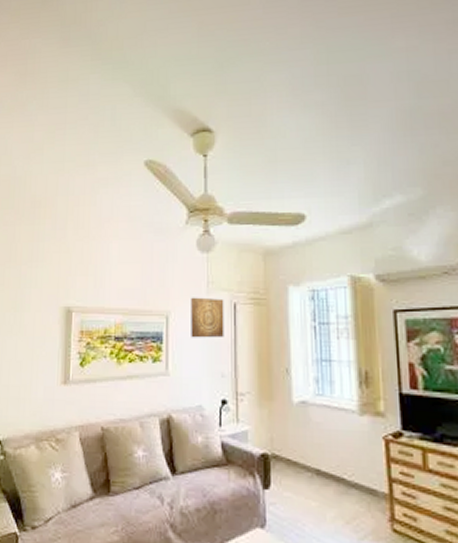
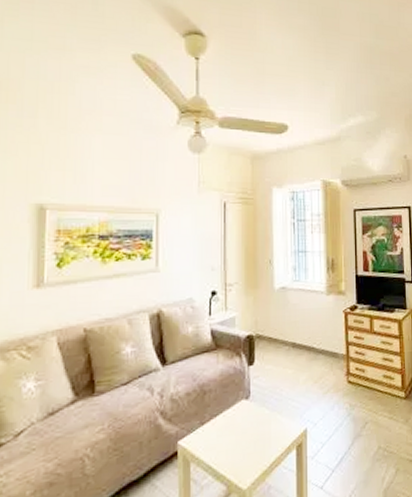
wall art: present [191,297,224,338] -> none [182,196,215,235]

